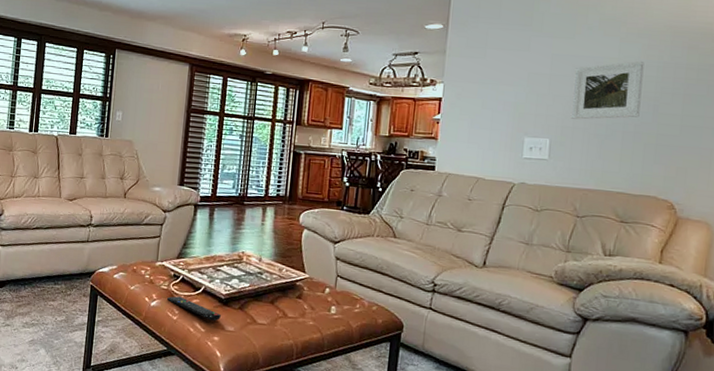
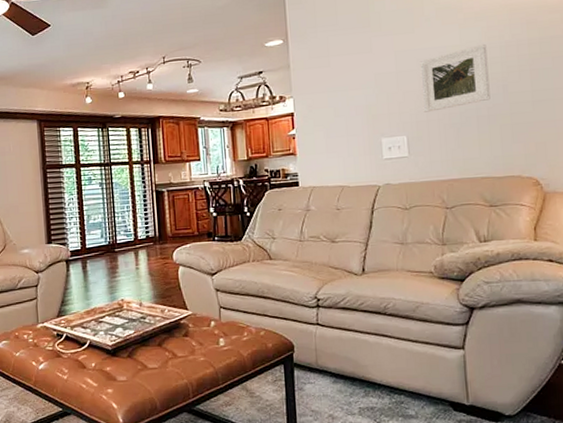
remote control: present [167,296,221,321] -> none [54,355,111,374]

